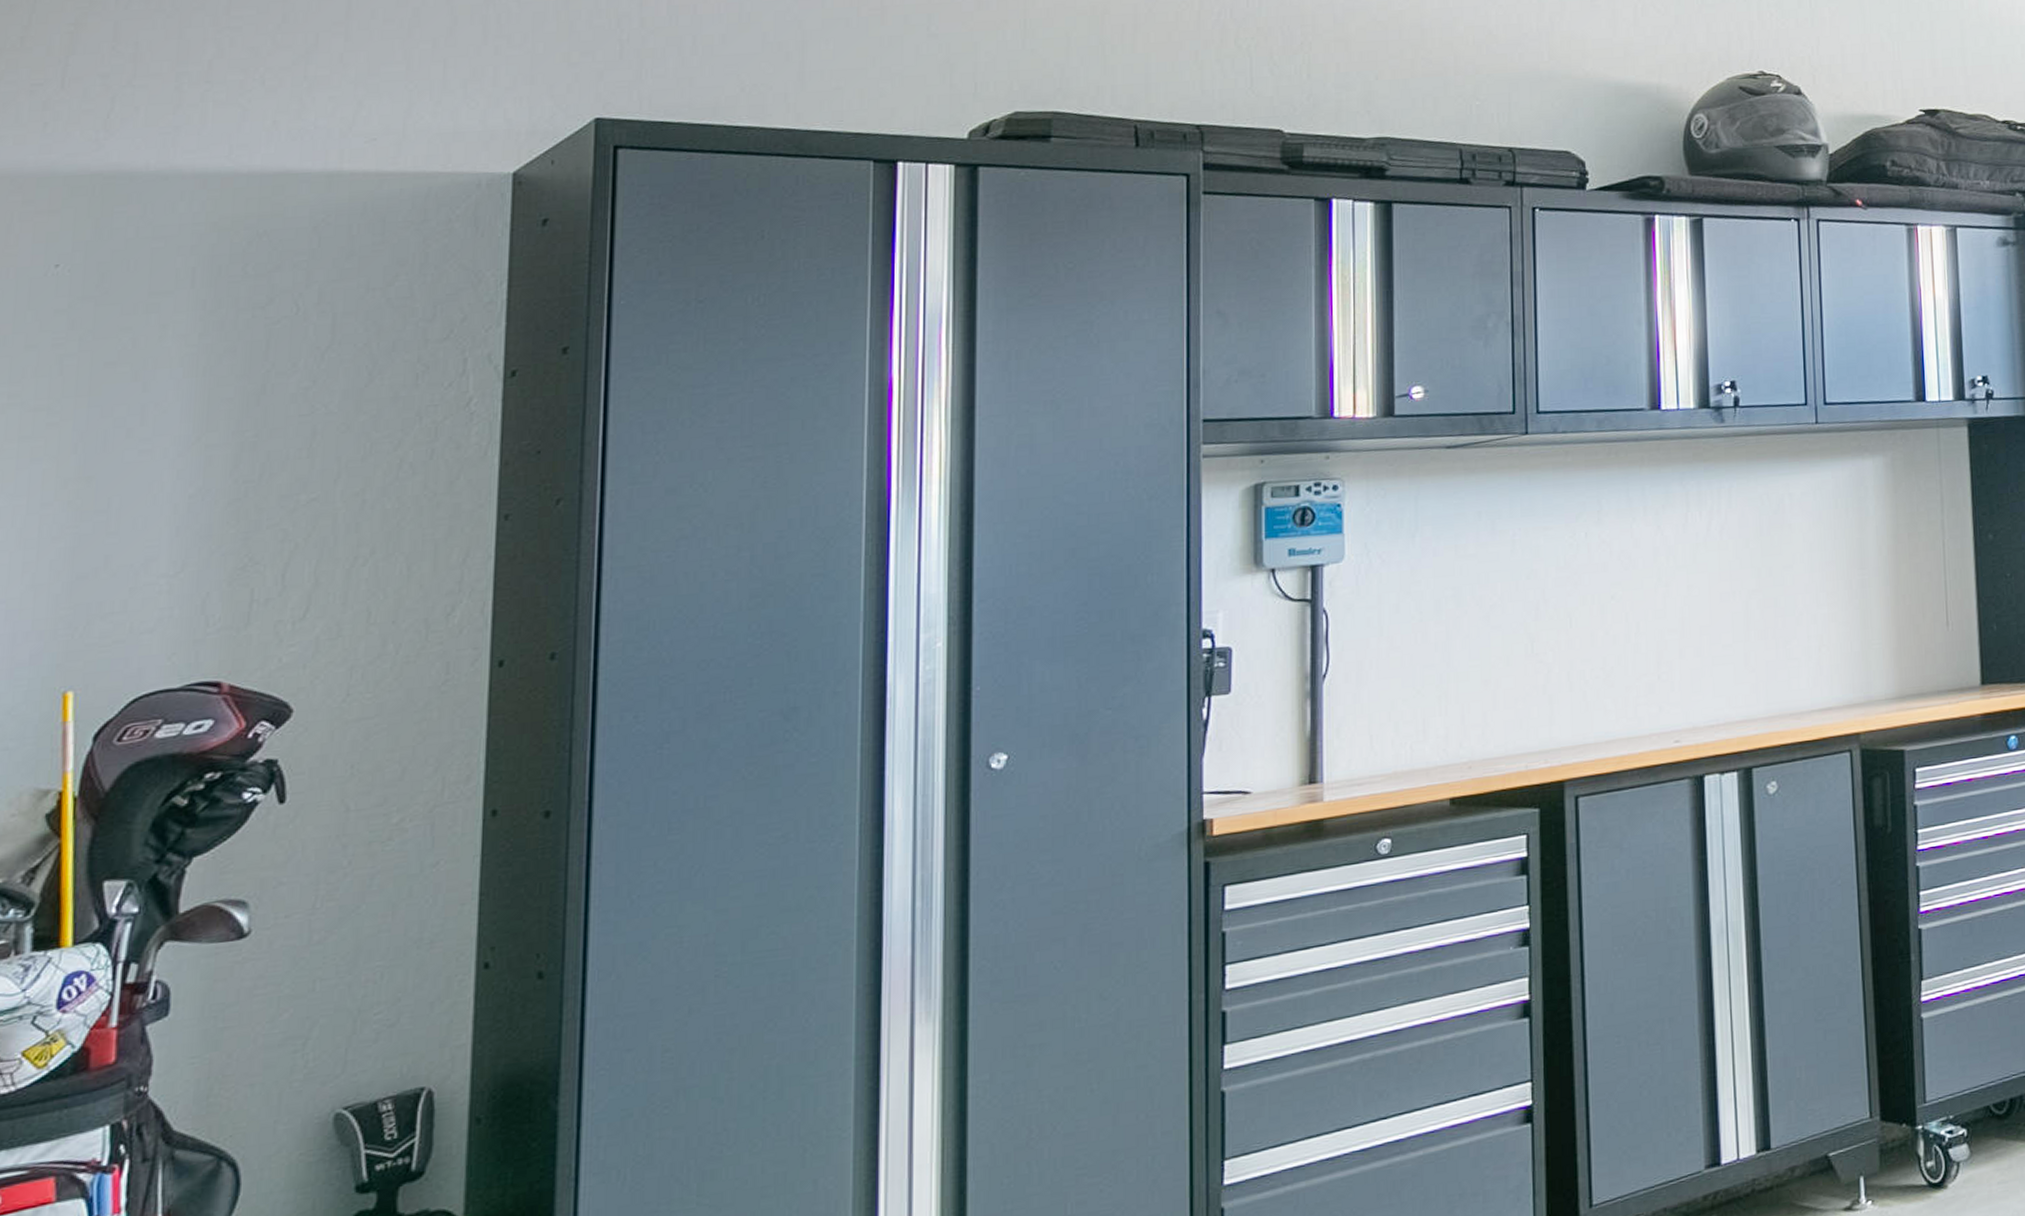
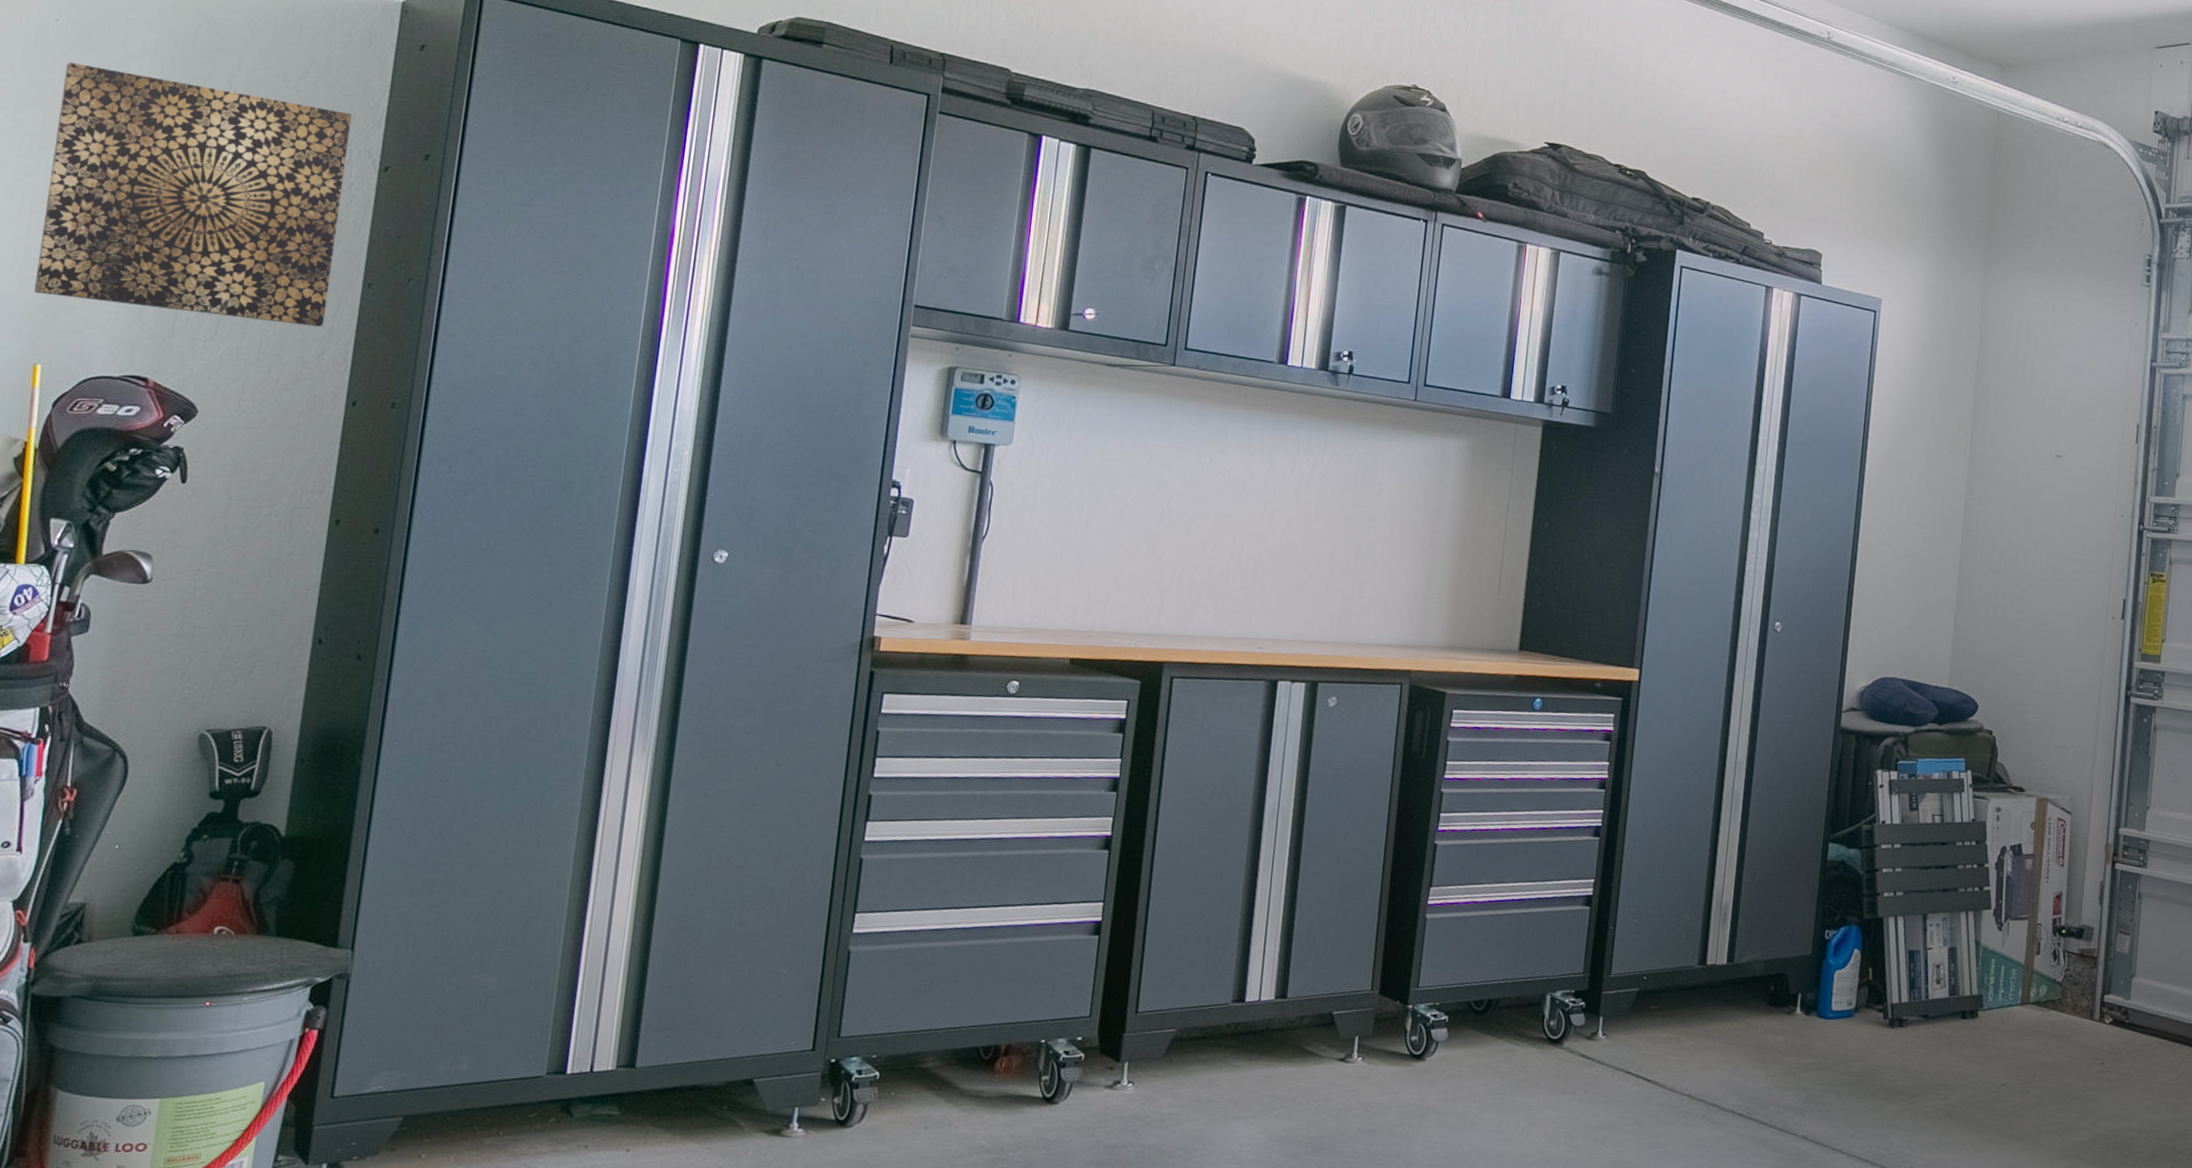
wall art: none [55,313,462,604] -> present [34,62,353,327]

